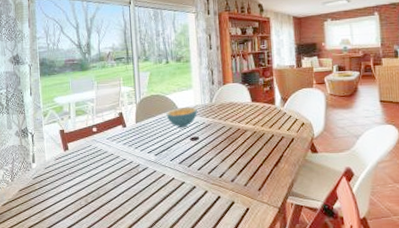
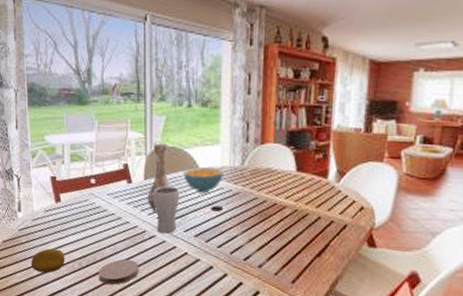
fruit: none [44,190,74,213] -> present [31,248,65,273]
coaster: none [102,190,136,214] -> present [98,259,139,285]
vase: none [139,93,158,149] -> present [147,143,172,213]
drinking glass: none [144,126,165,165] -> present [154,186,180,234]

